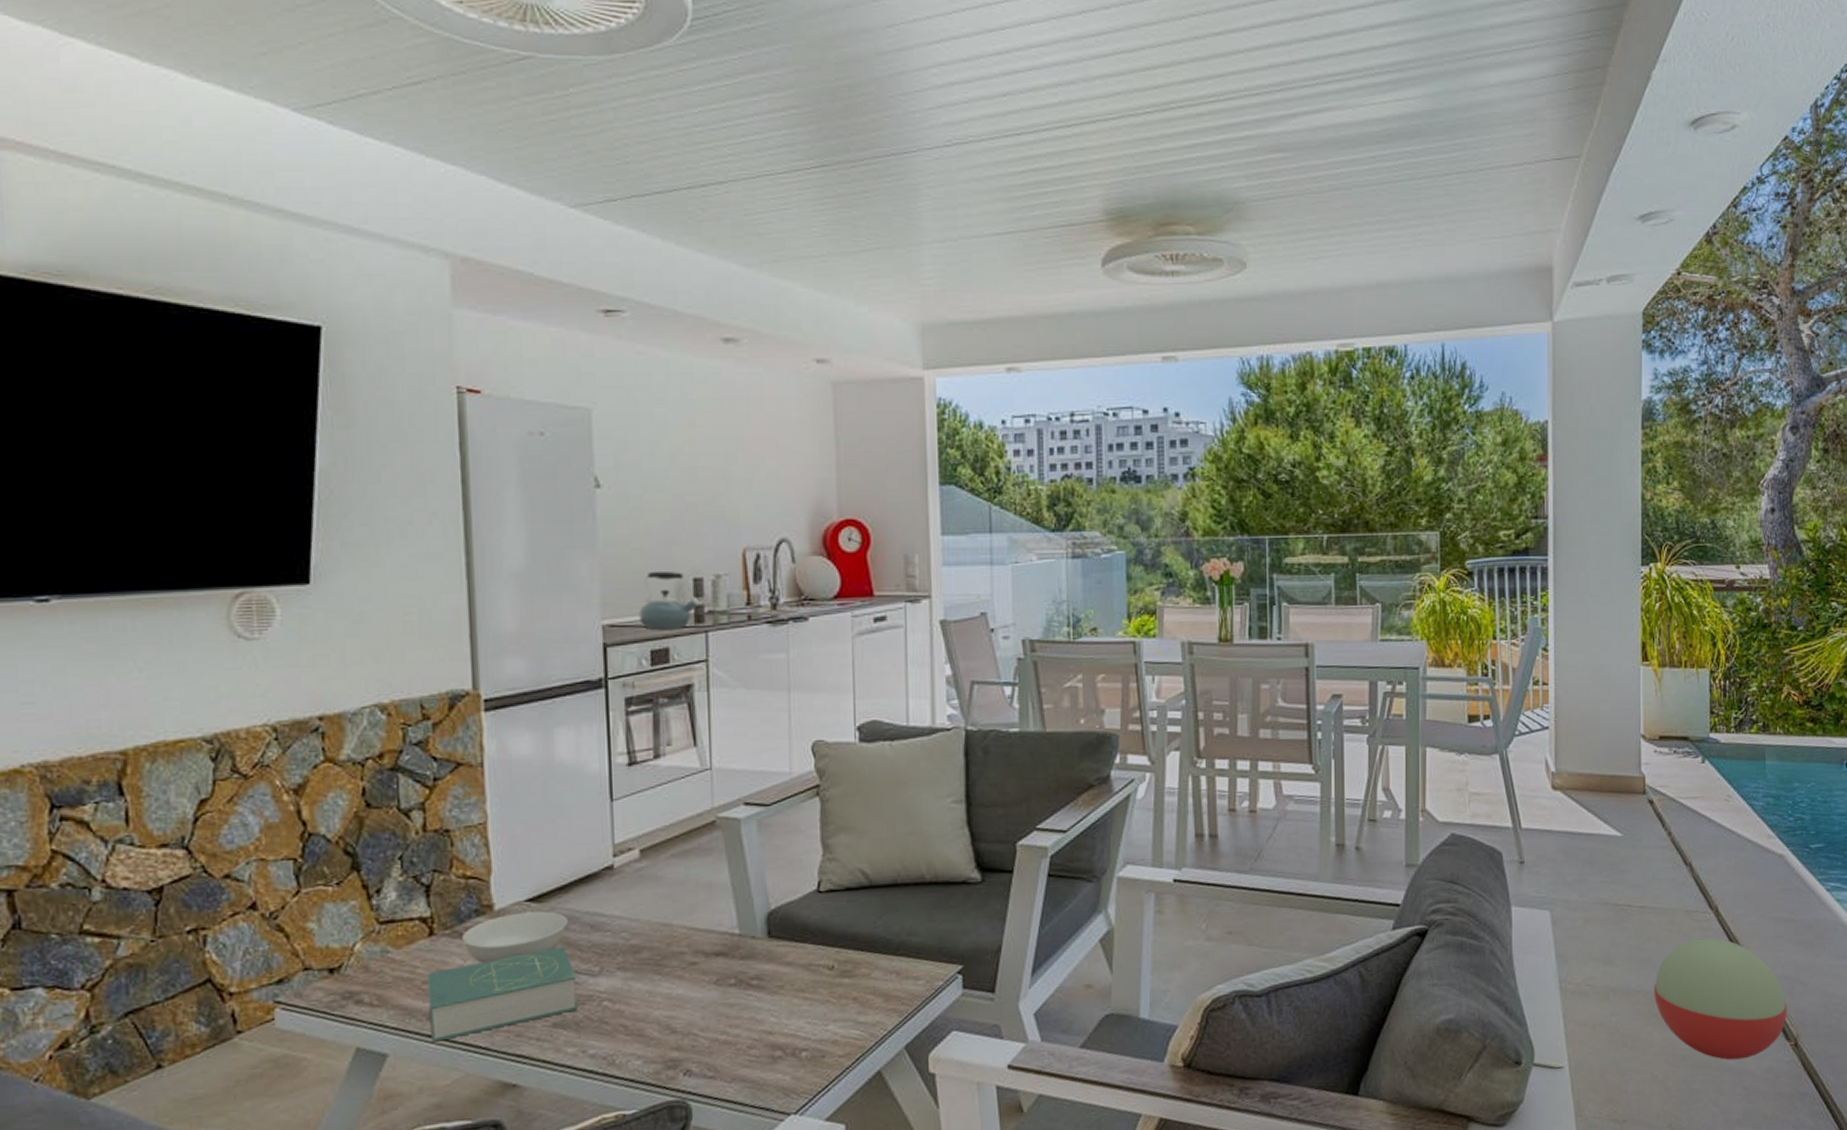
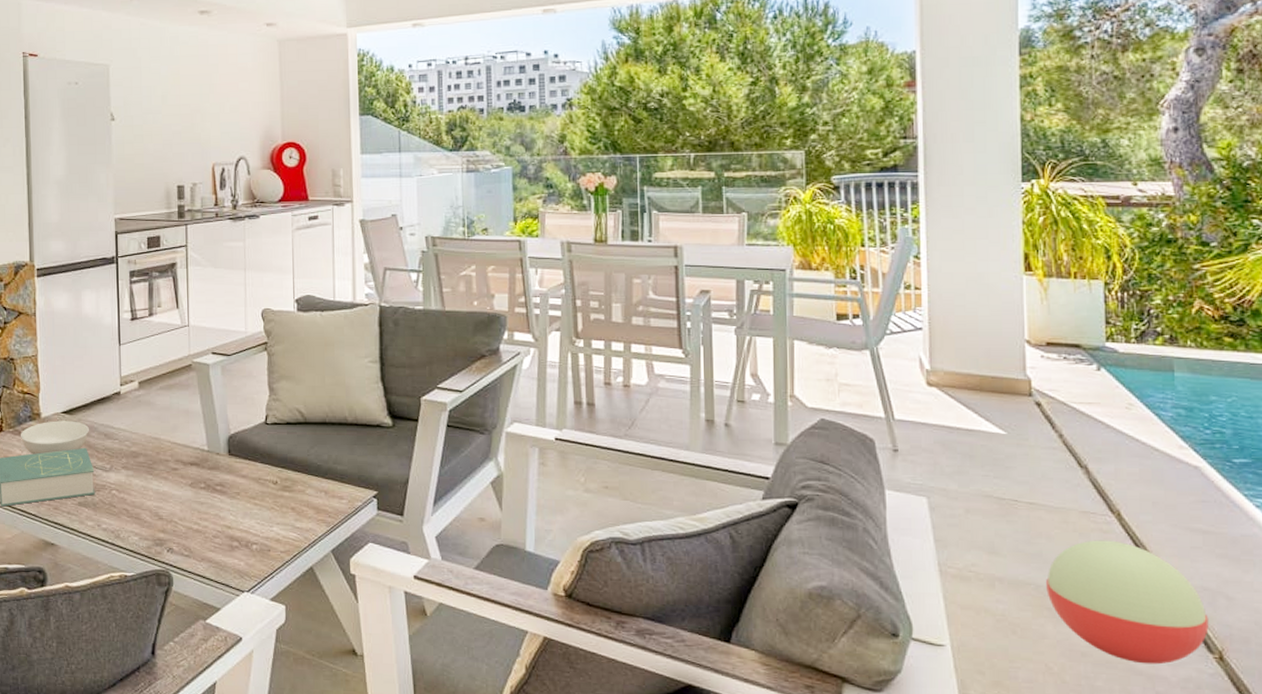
kettle: present [638,570,701,631] -> none [139,180,182,223]

